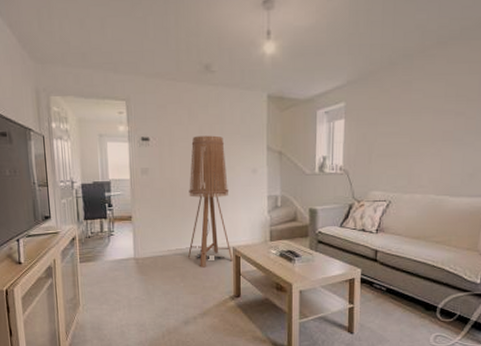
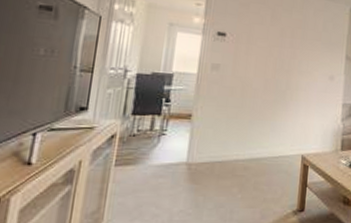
floor lamp: present [187,135,233,268] -> none [250,37,305,177]

